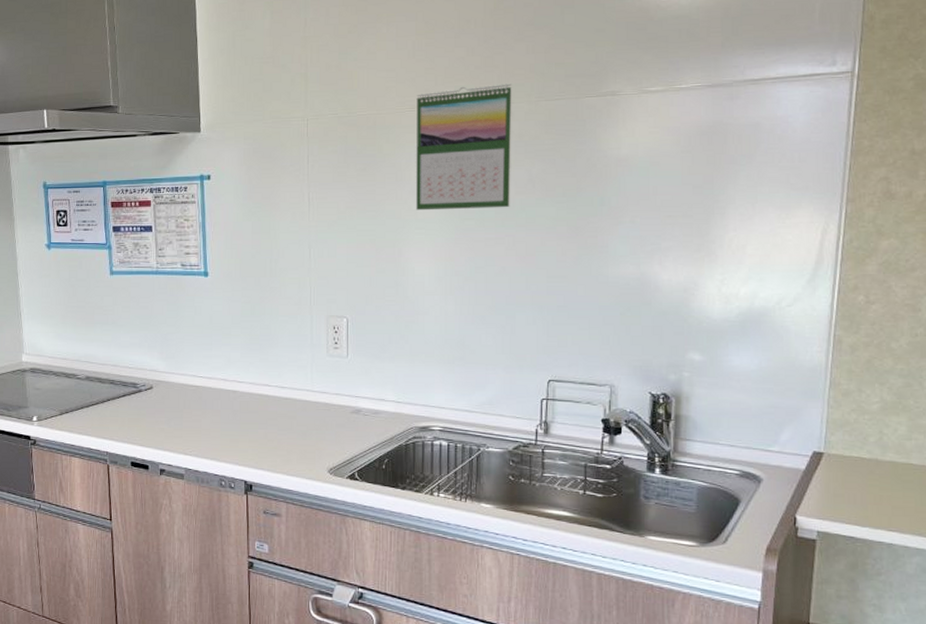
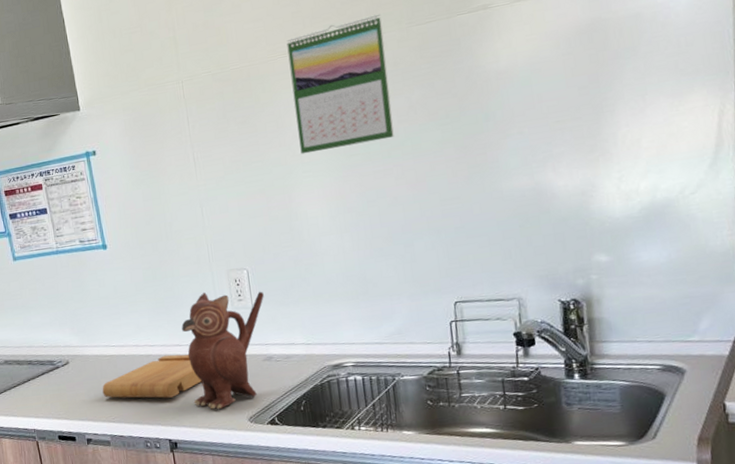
cutting board: none [183,393,286,438] -> present [102,354,201,399]
teapot: none [273,334,360,457] -> present [181,291,264,410]

